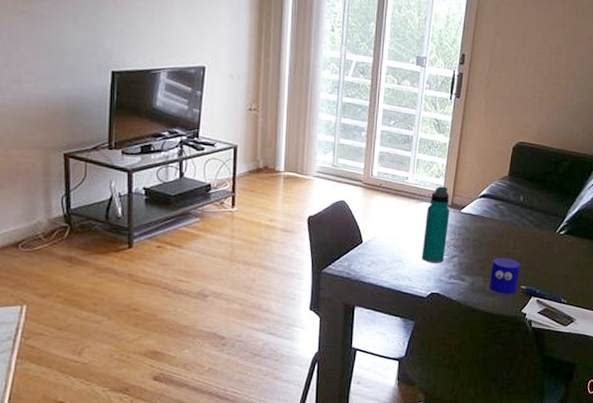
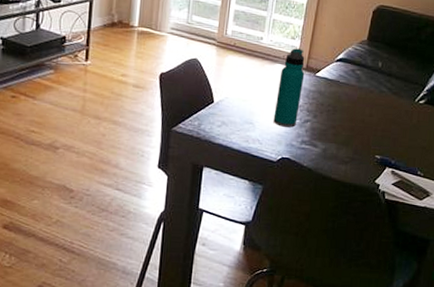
cup: present [489,257,521,294] -> none [342,124,376,163]

